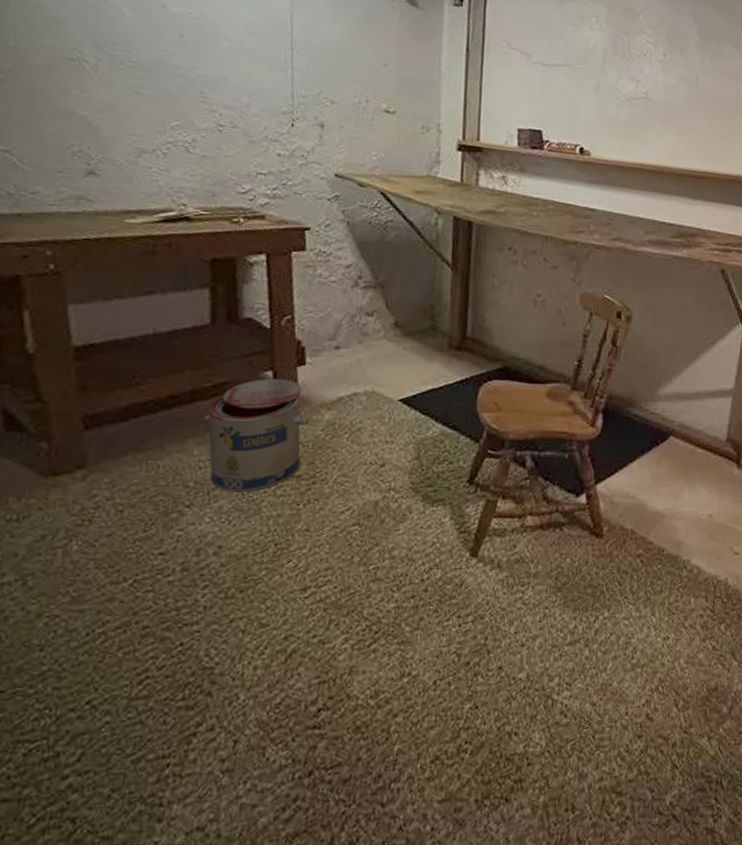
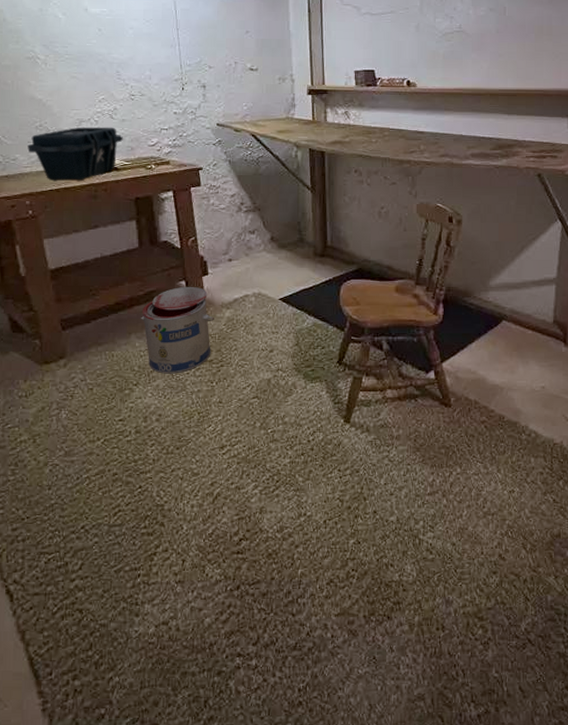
toolbox: none [56,159,203,232] -> present [27,127,124,182]

